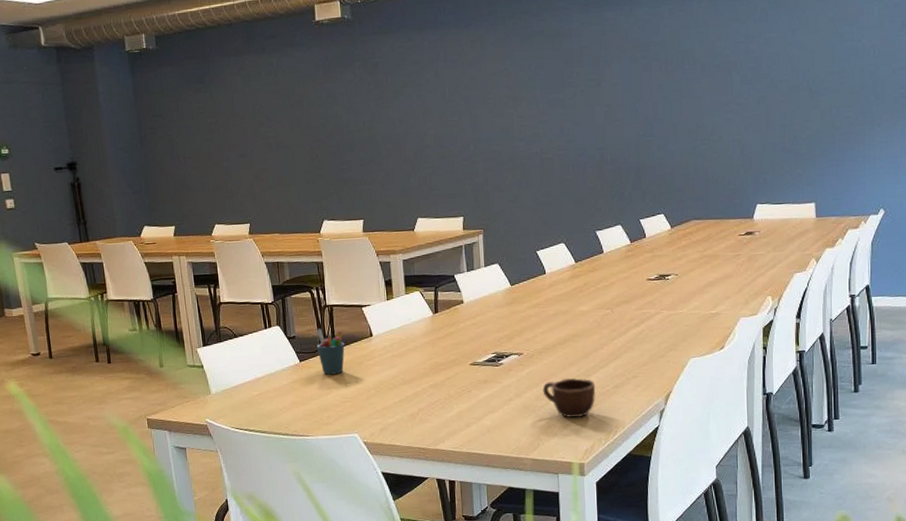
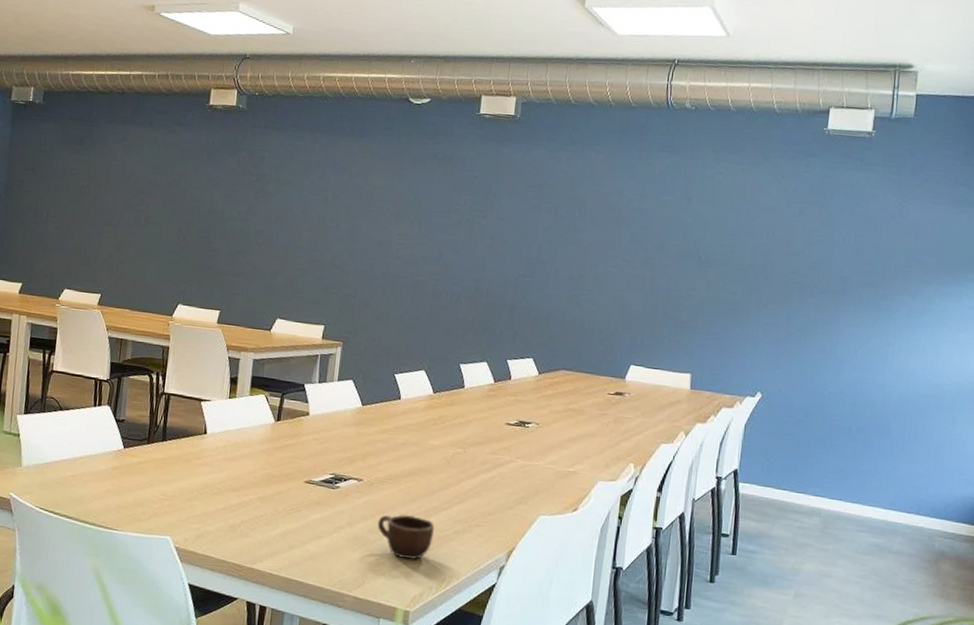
pen holder: present [316,328,345,375] -> none [144,416,175,468]

